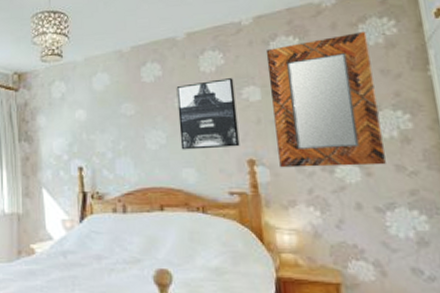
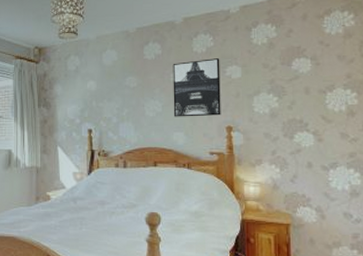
home mirror: present [265,32,386,168] -> none [248,23,334,134]

